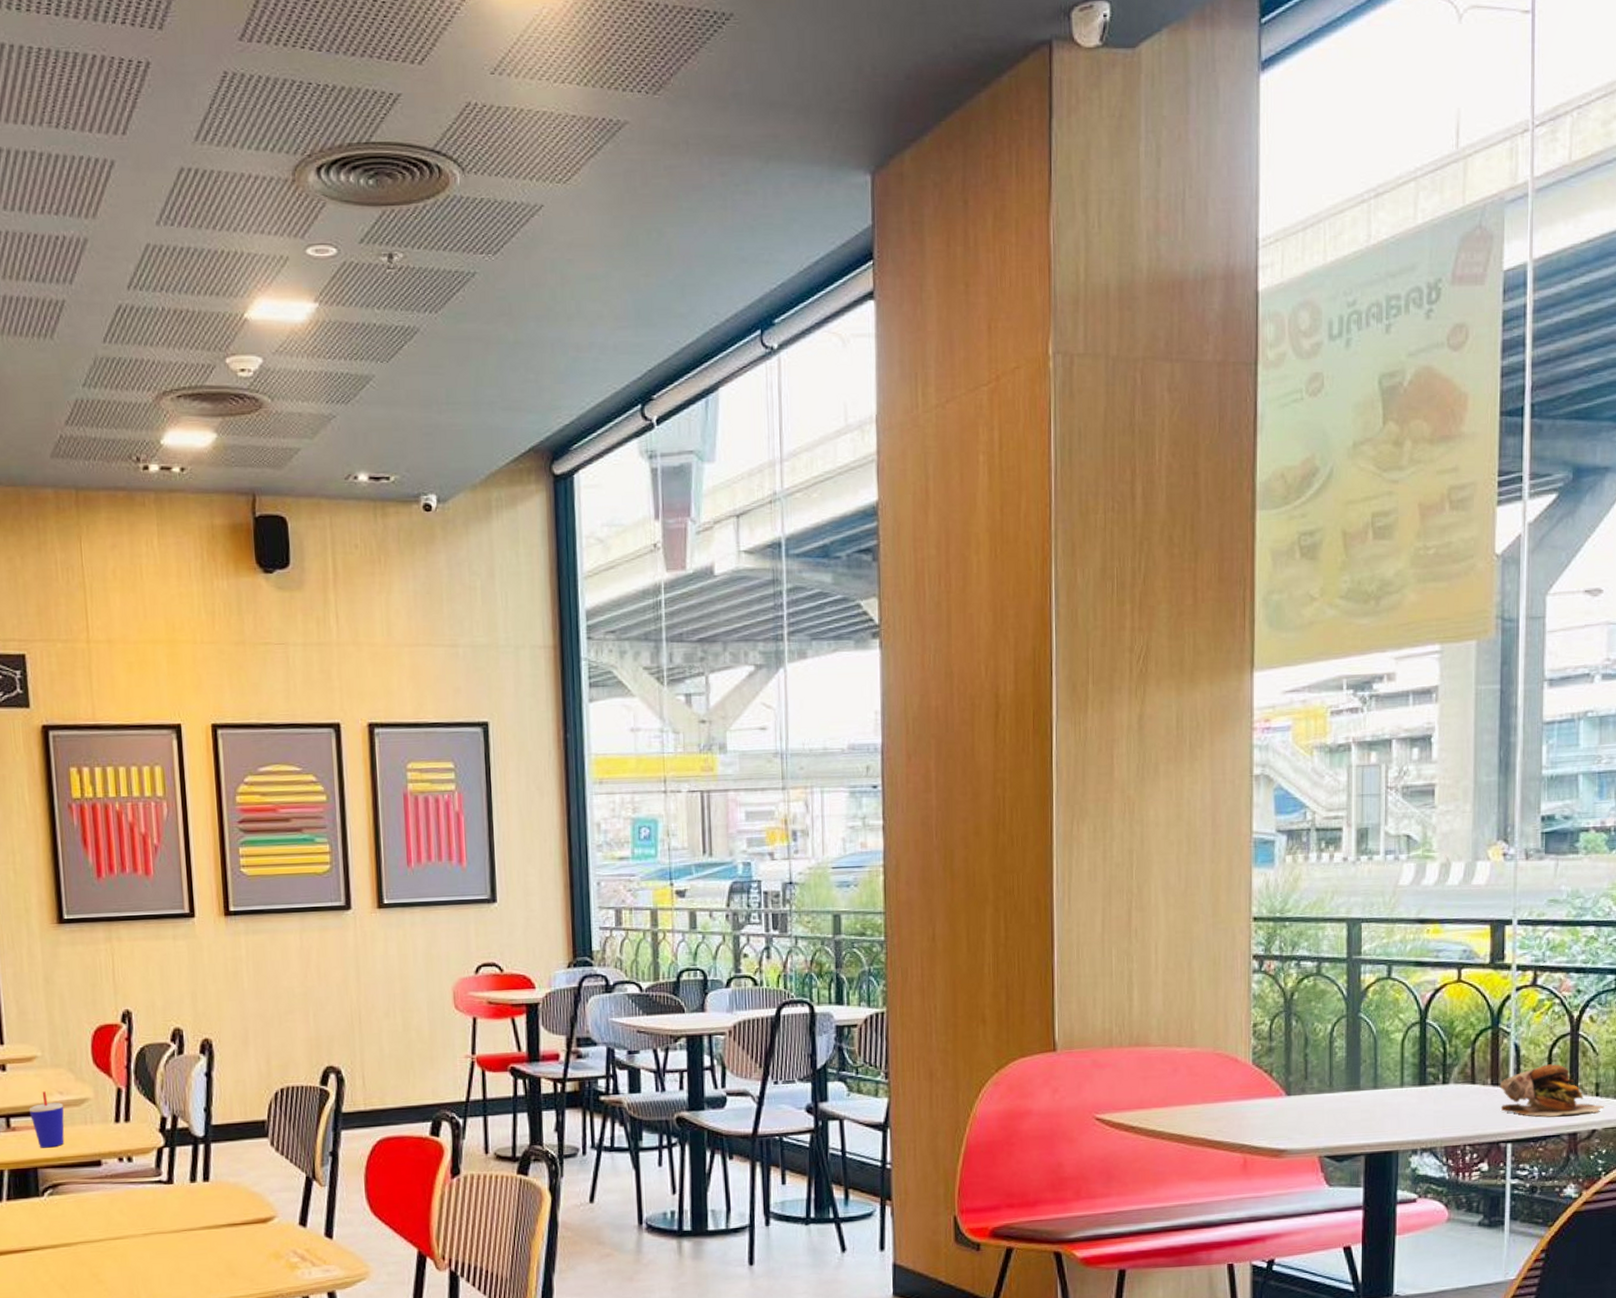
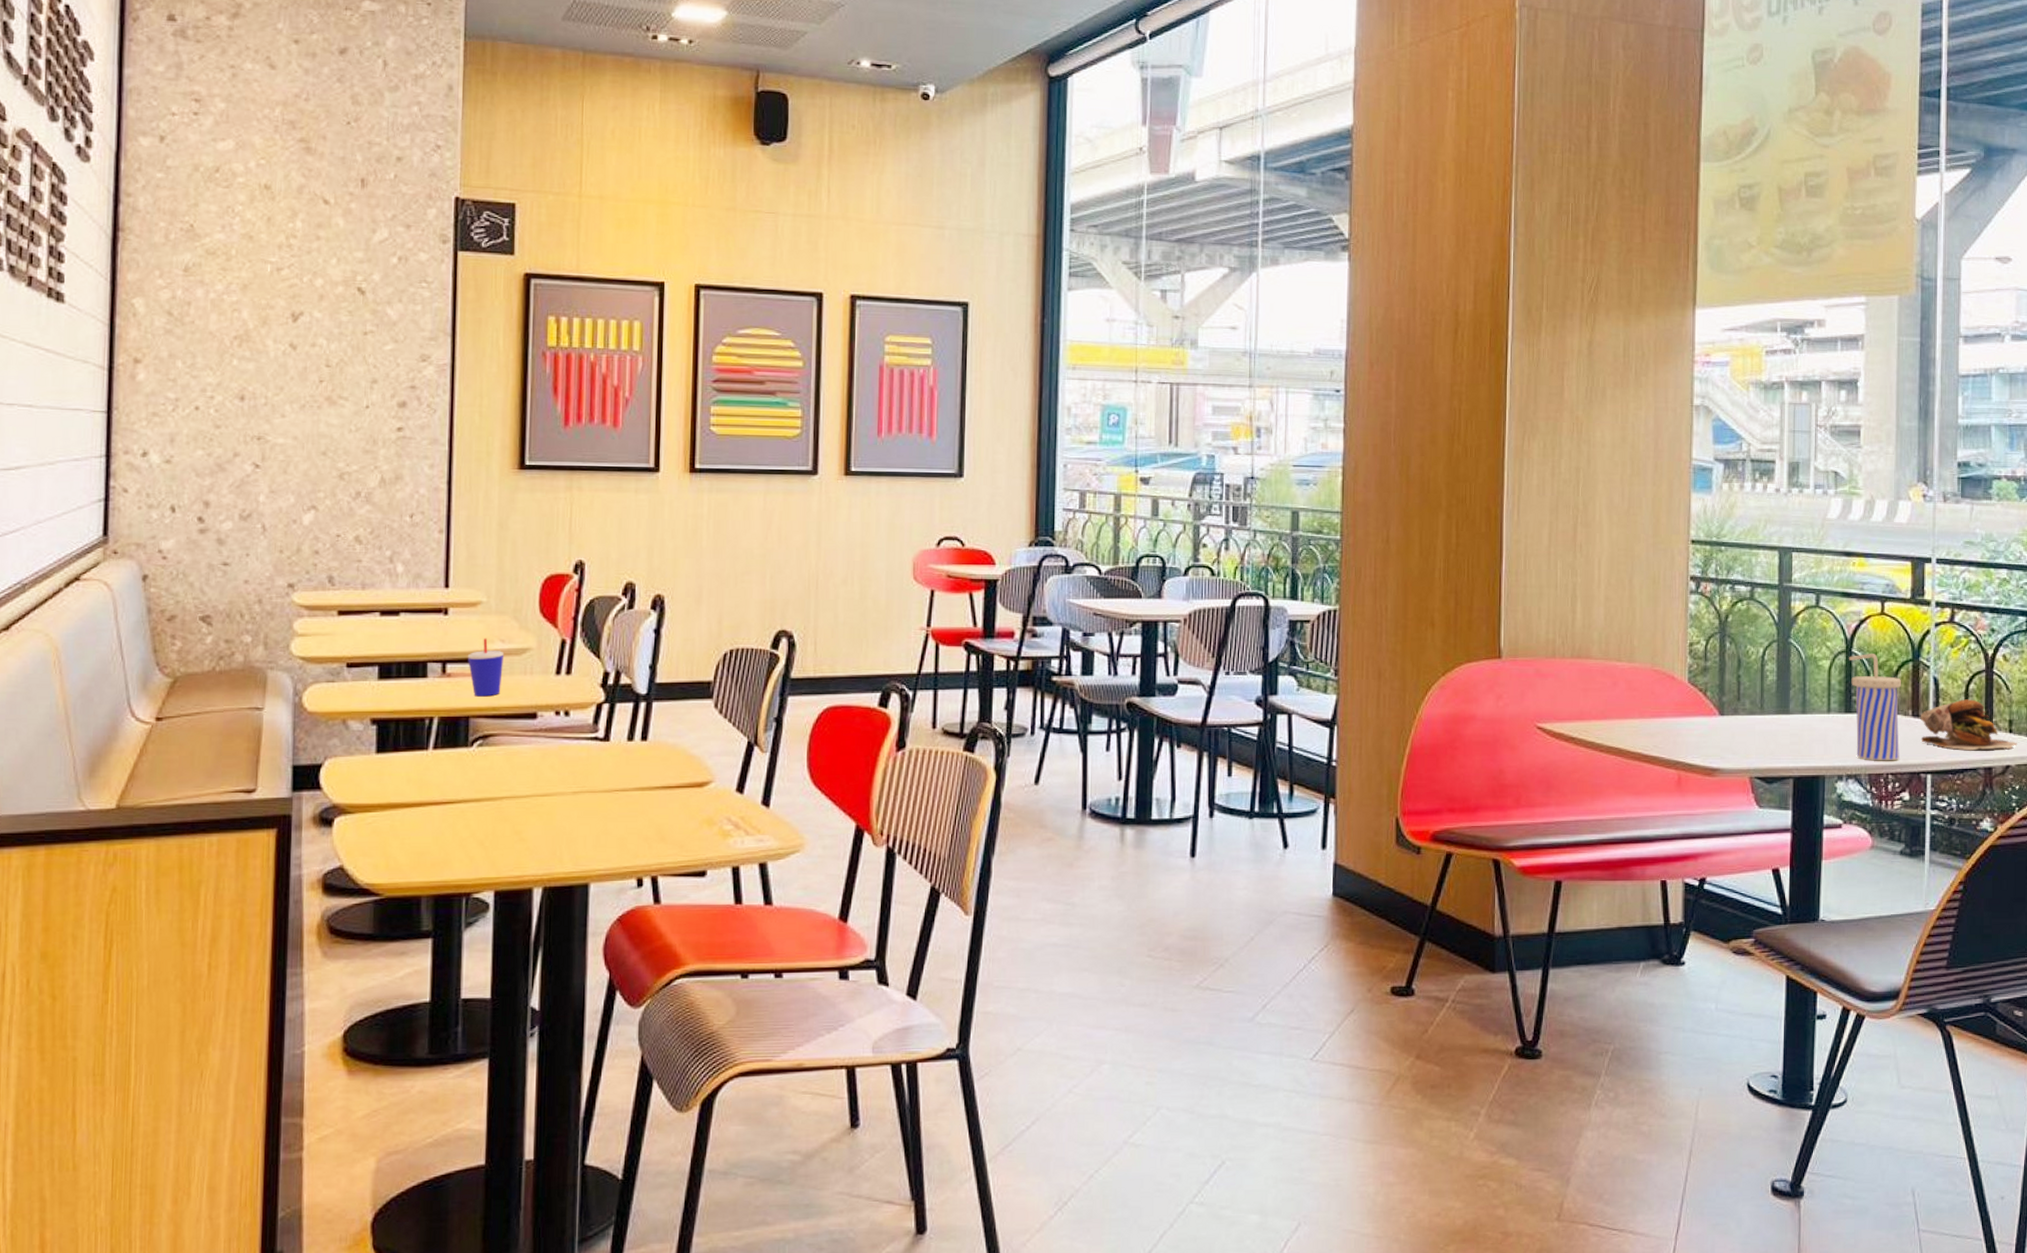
beverage cup: none [1422,1023,1479,1132] -> present [1848,654,1901,761]

